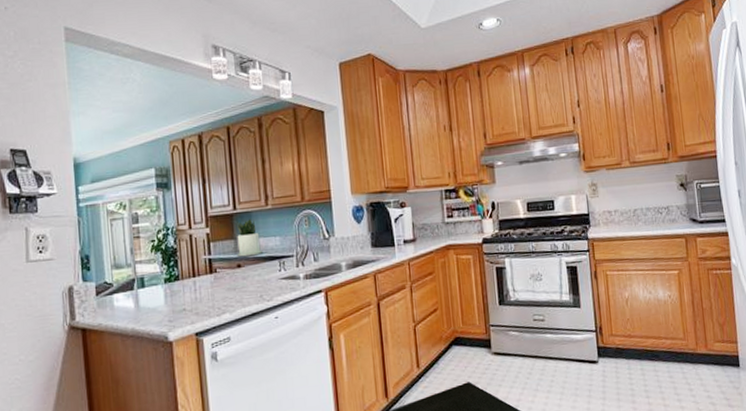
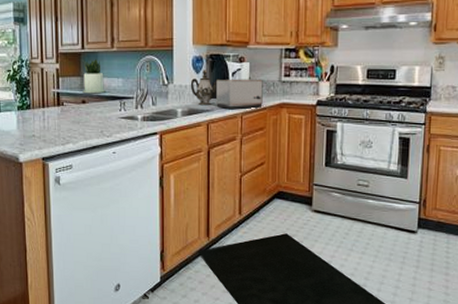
teapot: none [352,219,383,256] -> present [190,70,220,106]
toaster: none [379,222,429,258] -> present [216,79,263,110]

